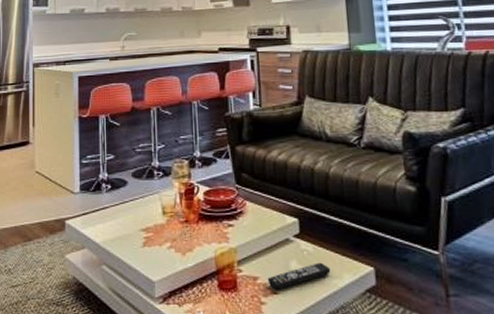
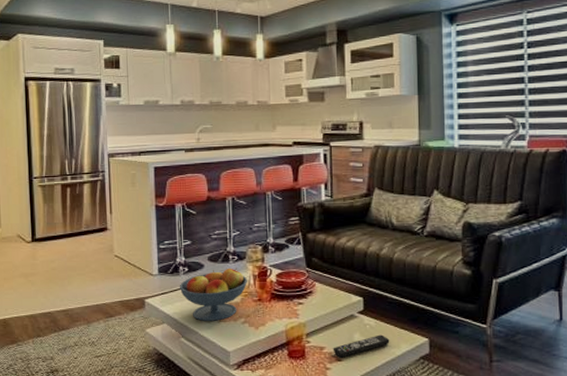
fruit bowl: none [101,184,174,246] -> present [179,267,248,321]

